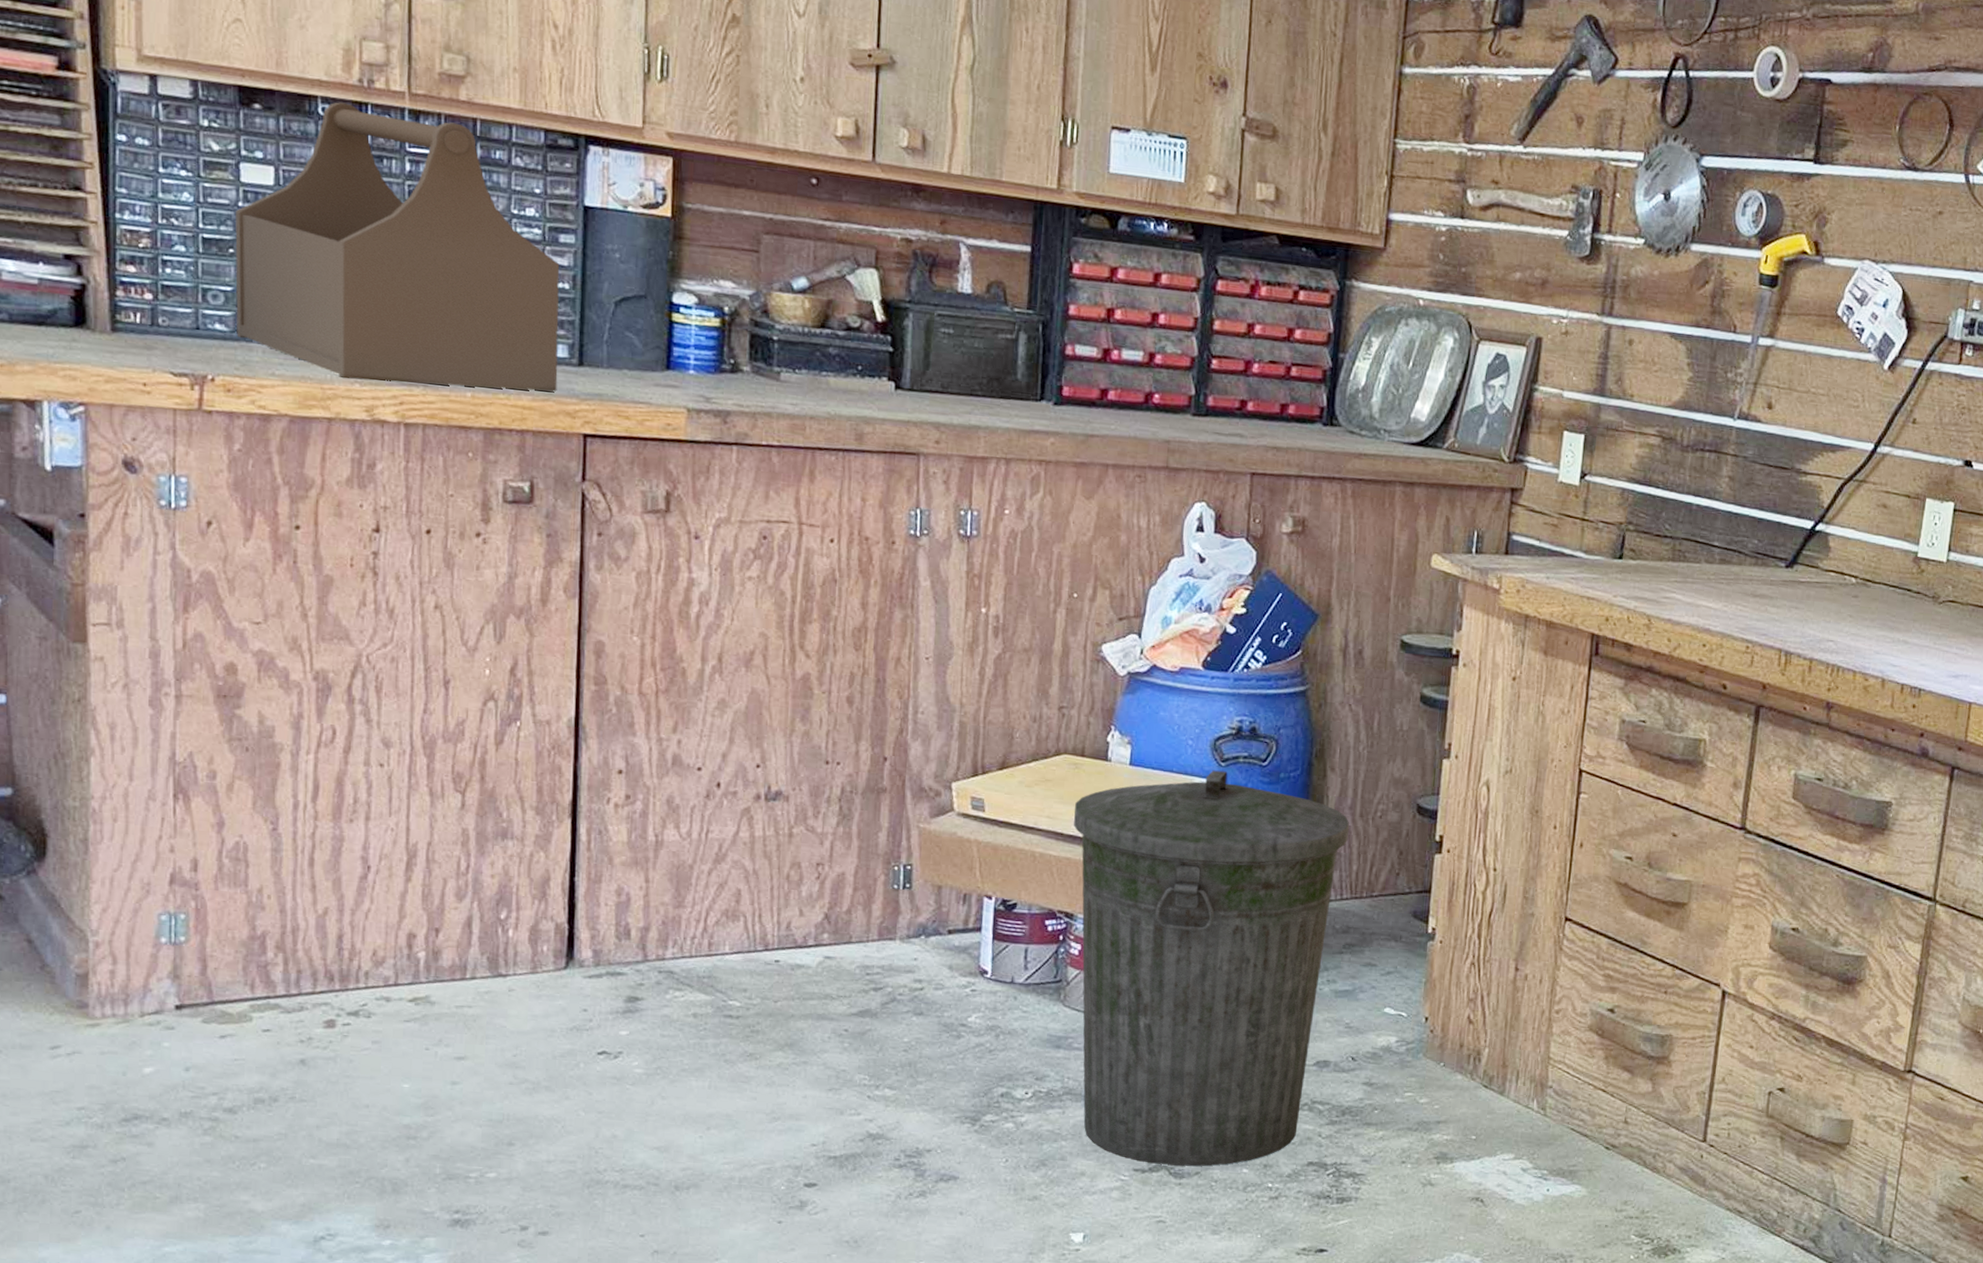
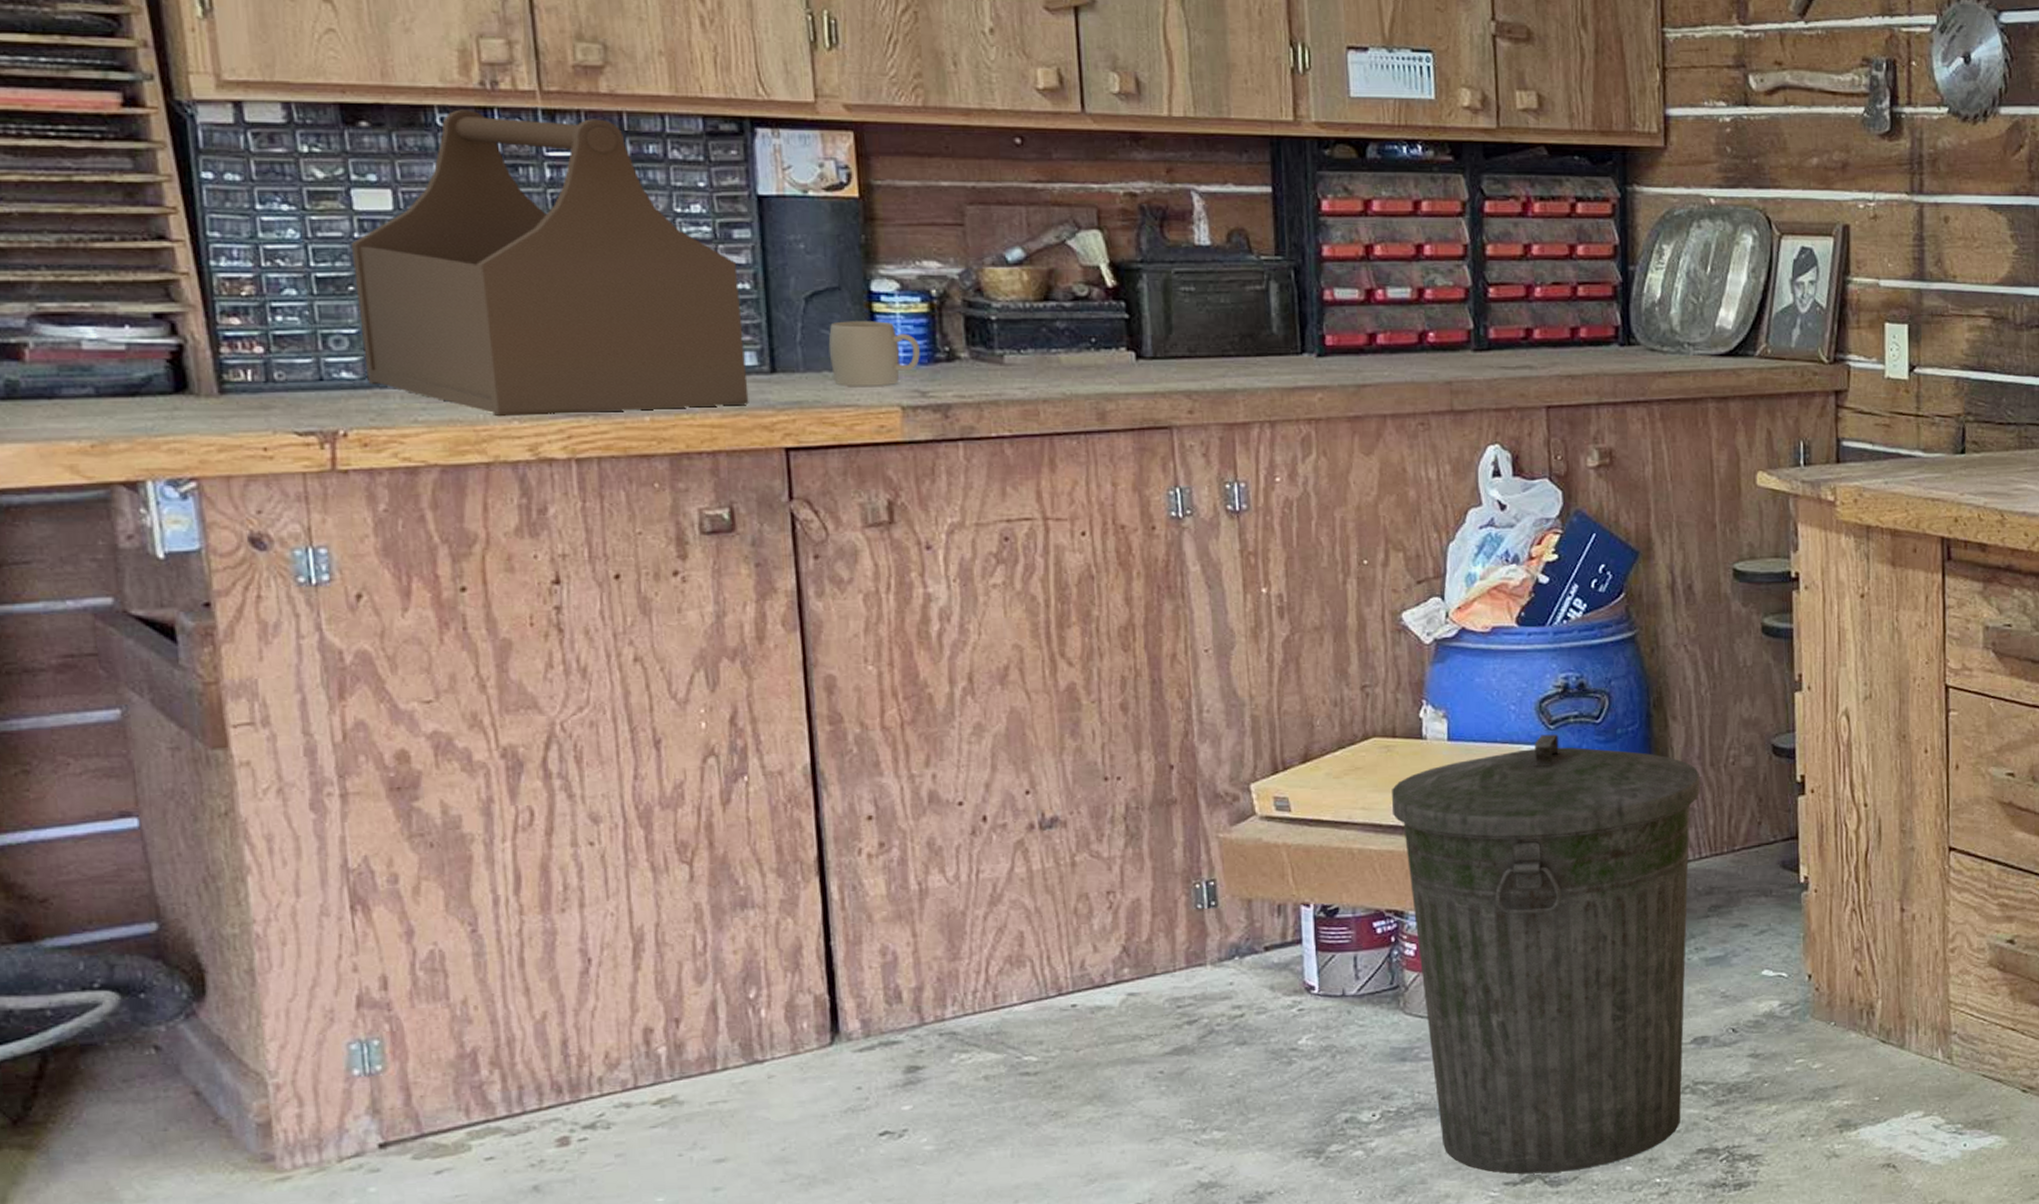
mug: none [630,326,709,389] -> present [828,321,920,386]

